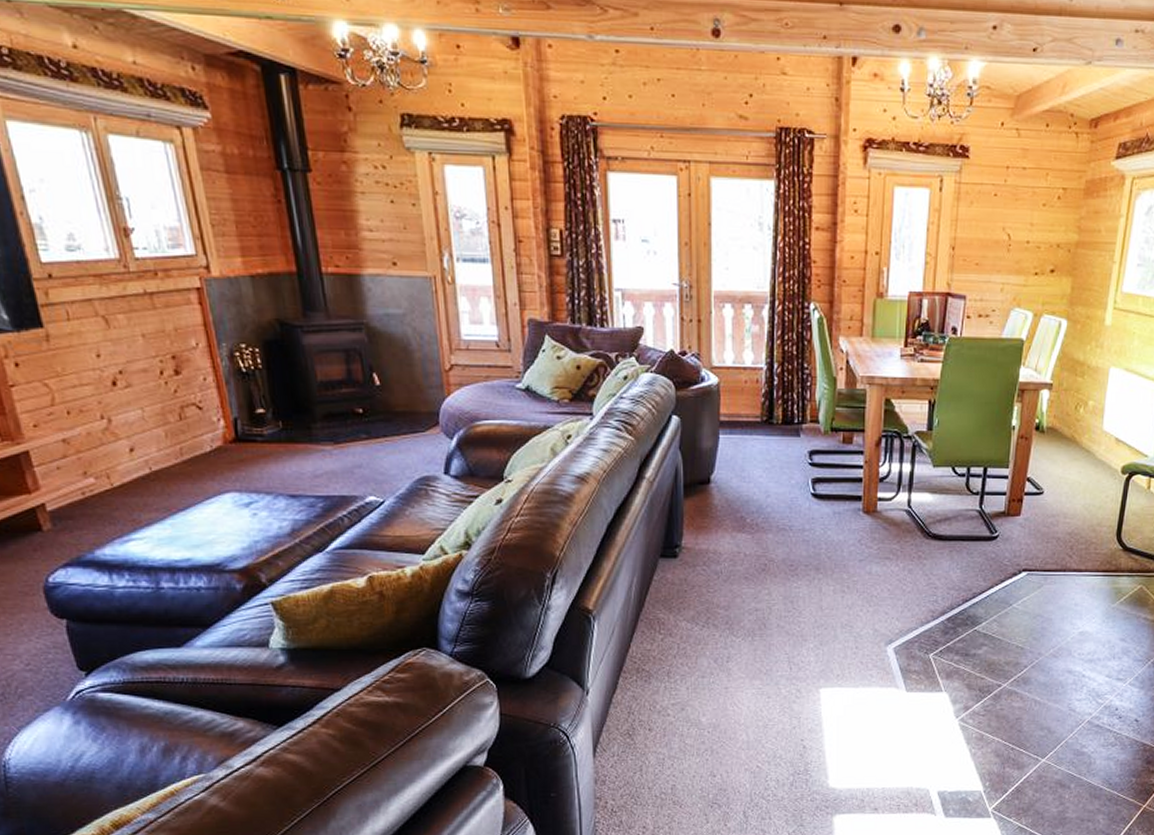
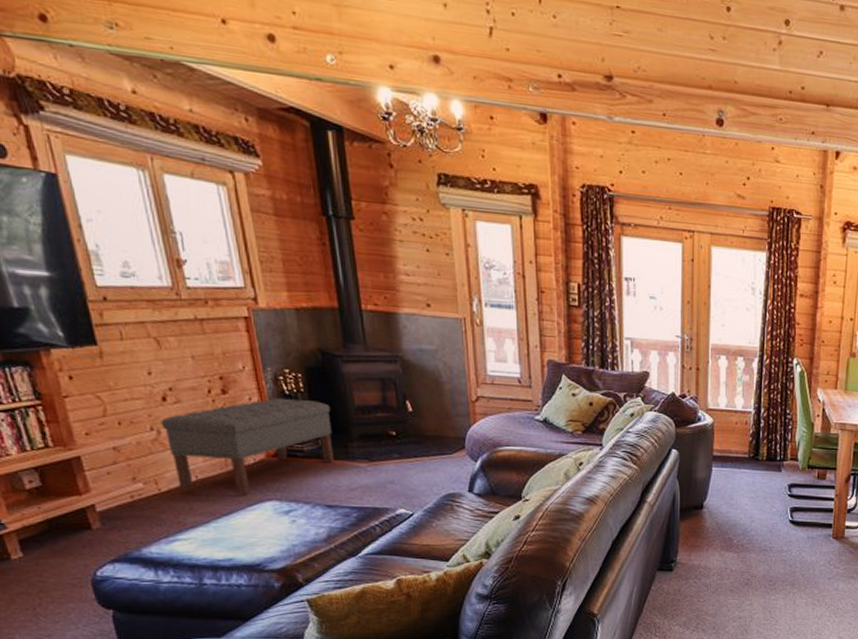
bench: none [111,377,297,486] -> present [160,398,334,494]

